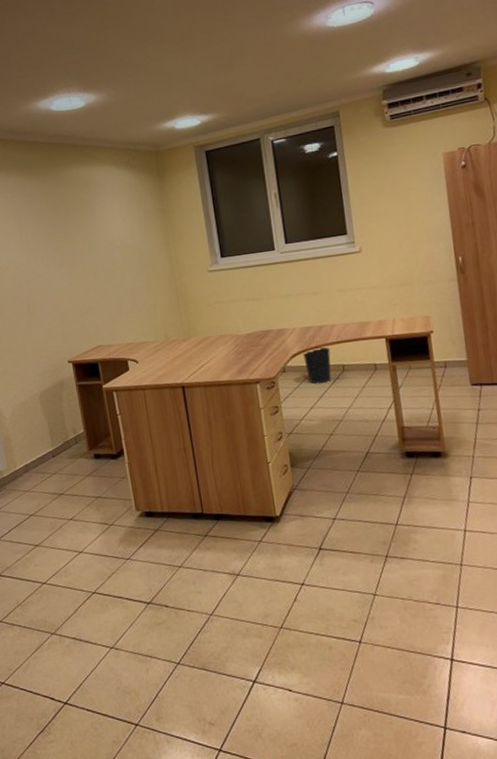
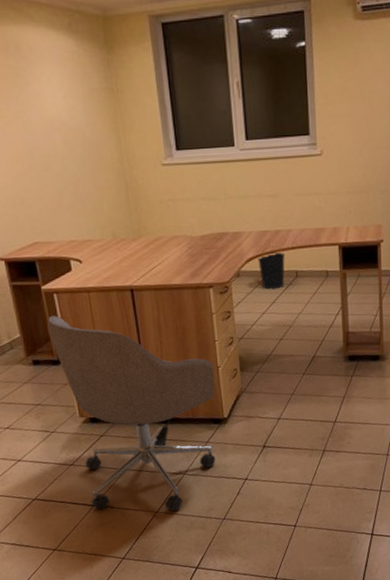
chair: none [107,412,270,616] -> present [47,316,216,512]

